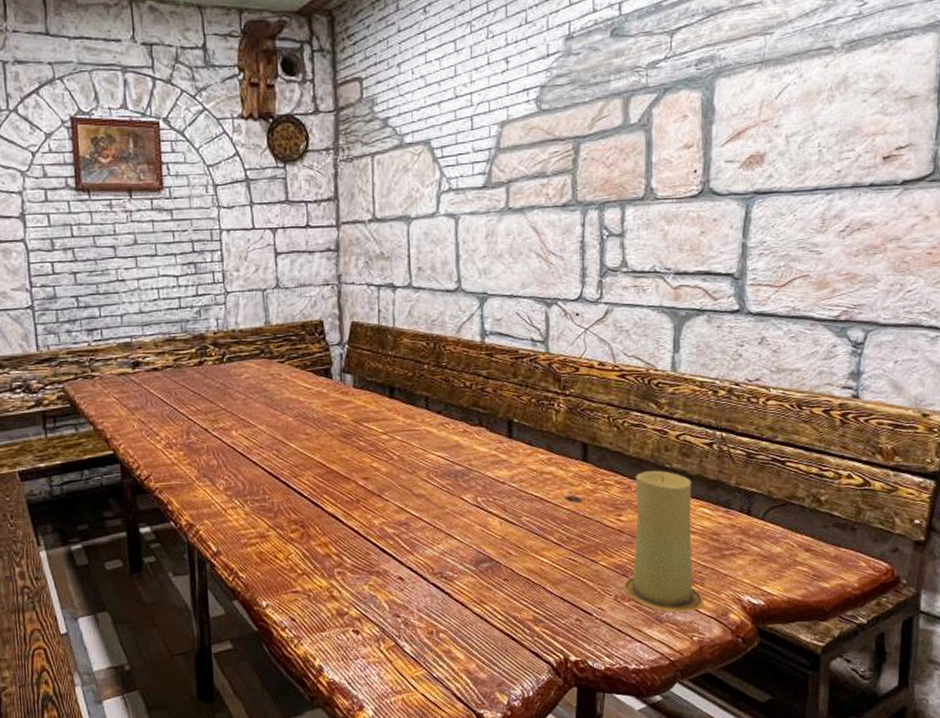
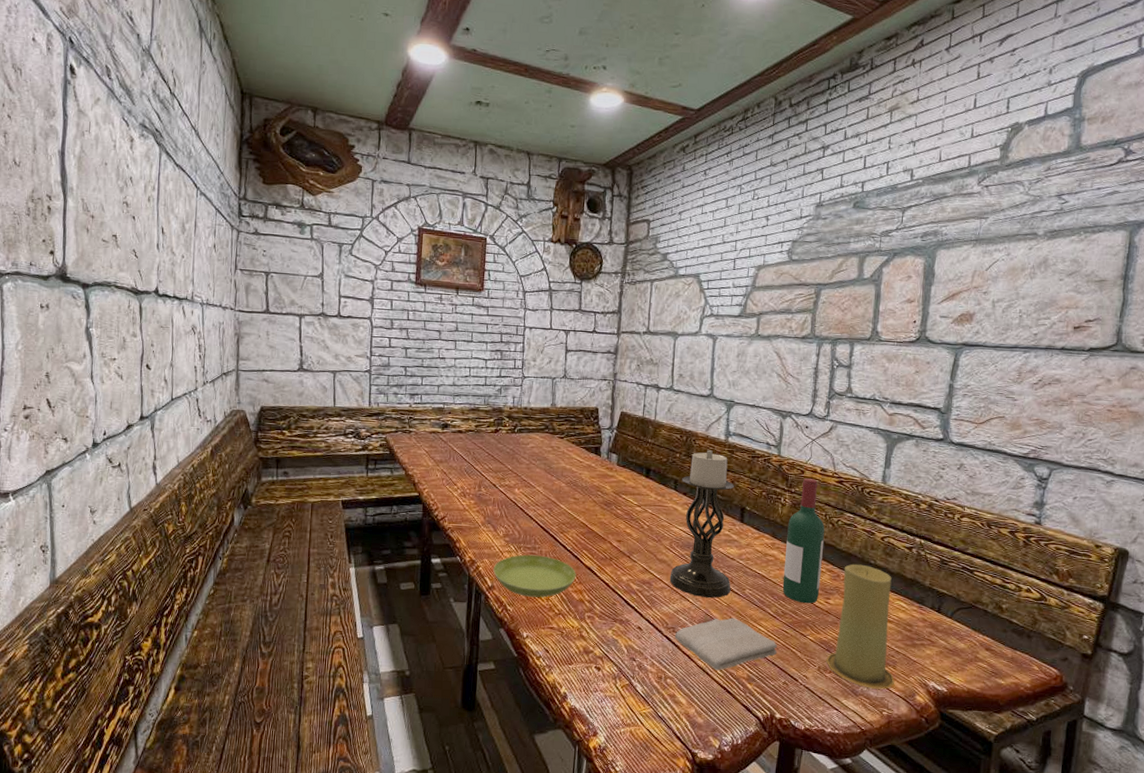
saucer: none [216,507,318,559] -> present [493,554,576,598]
candle holder: none [430,355,505,533] -> present [669,450,734,598]
washcloth: none [443,552,566,616] -> present [674,618,778,671]
wine bottle: none [564,376,609,525] -> present [782,478,825,604]

